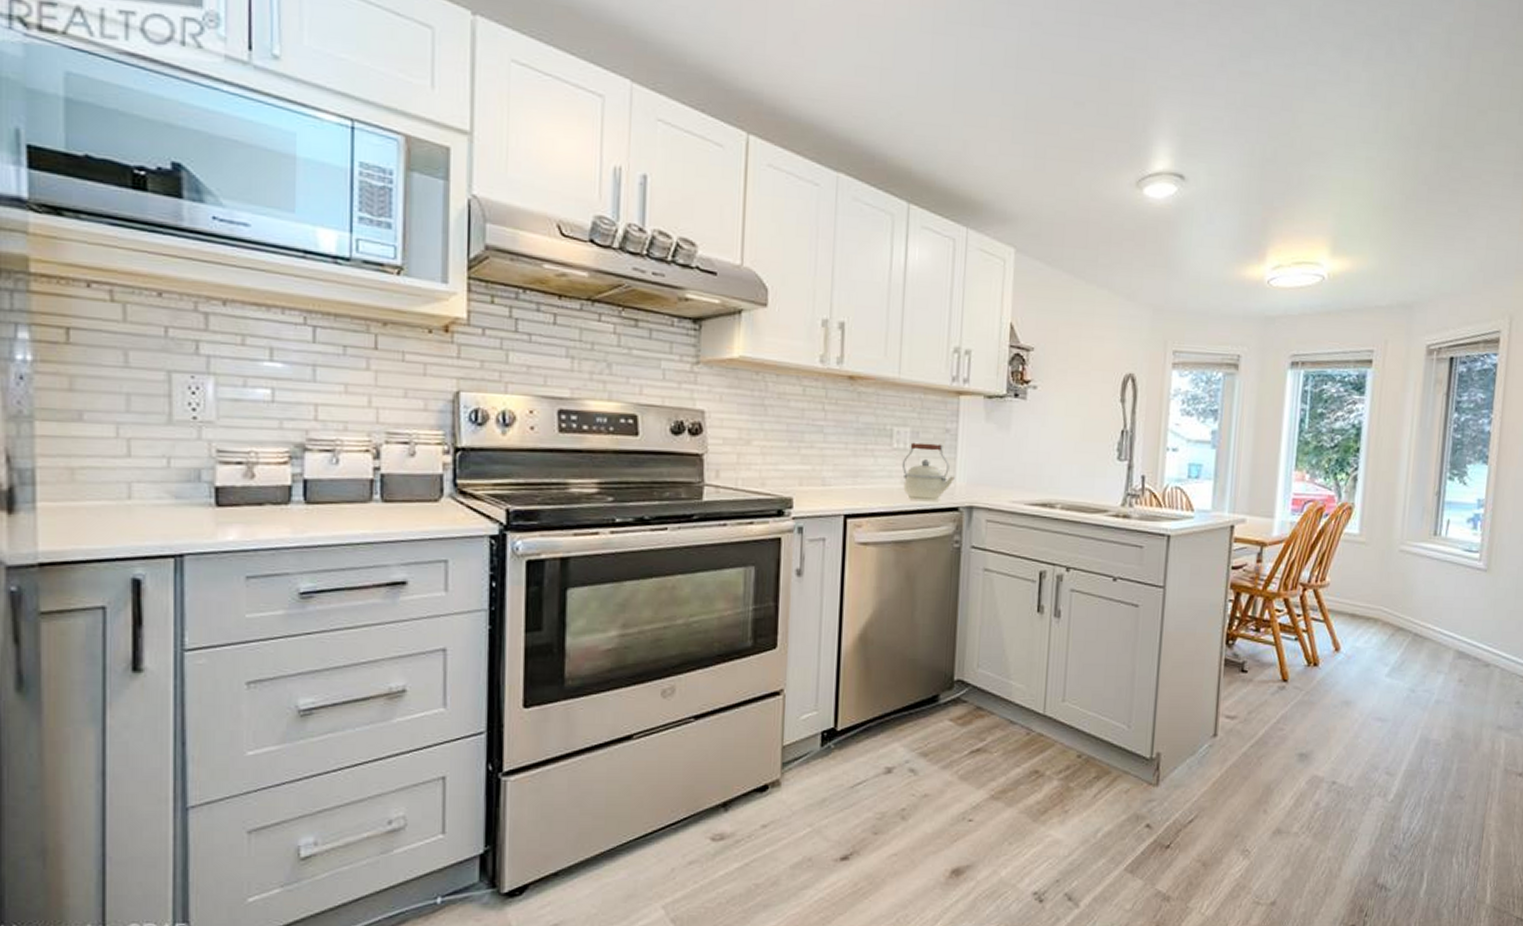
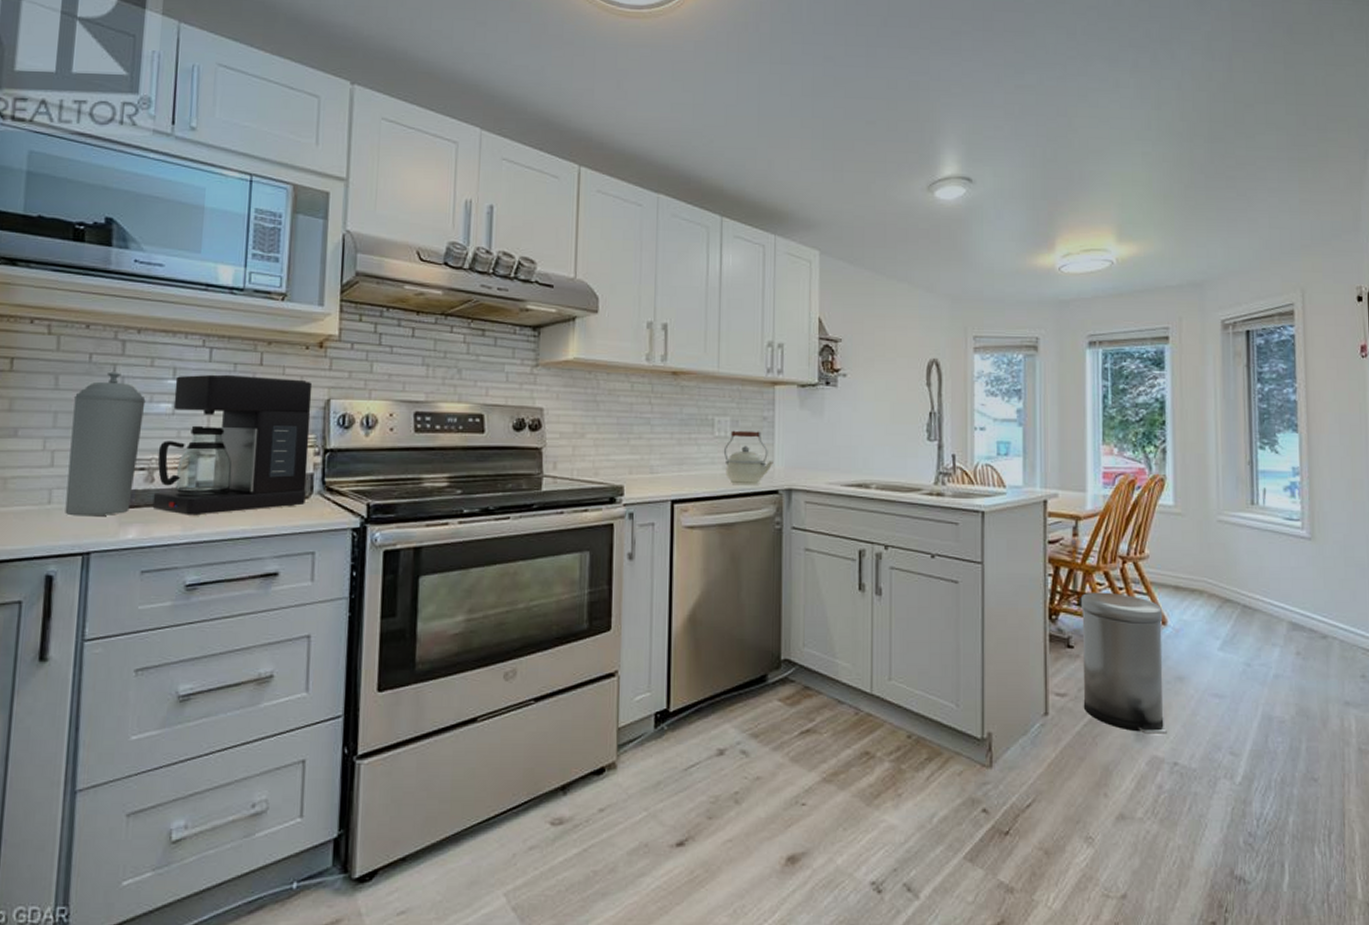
canister: none [148,349,238,515] -> present [65,371,146,517]
coffee maker: none [254,357,438,517] -> present [152,374,313,516]
pedal bin: none [1251,618,1337,755] -> present [1079,592,1167,734]

